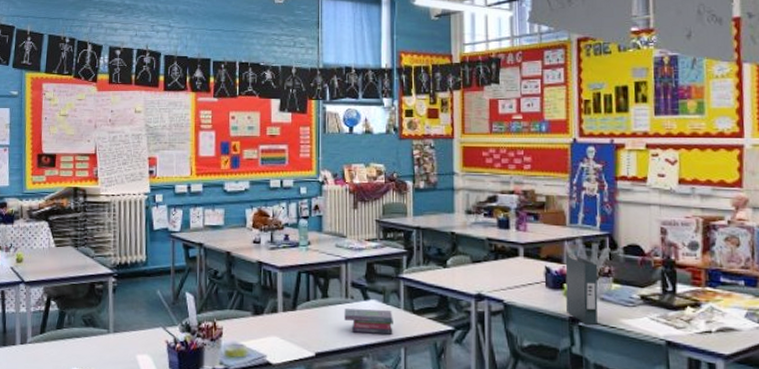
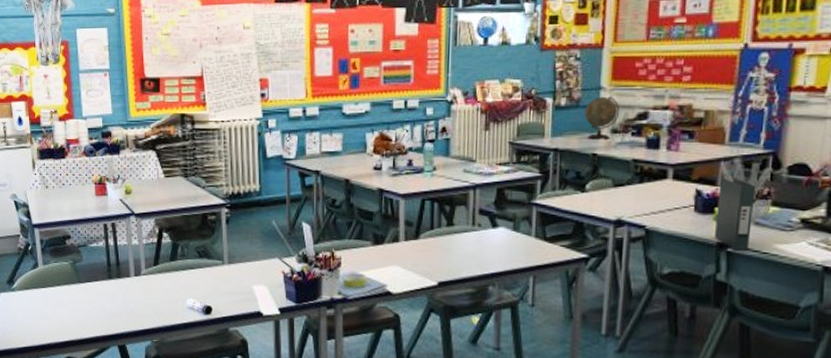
books: present [344,309,393,335] -> none [470,237,523,263]
globe: none [441,180,473,219] -> present [585,96,620,139]

